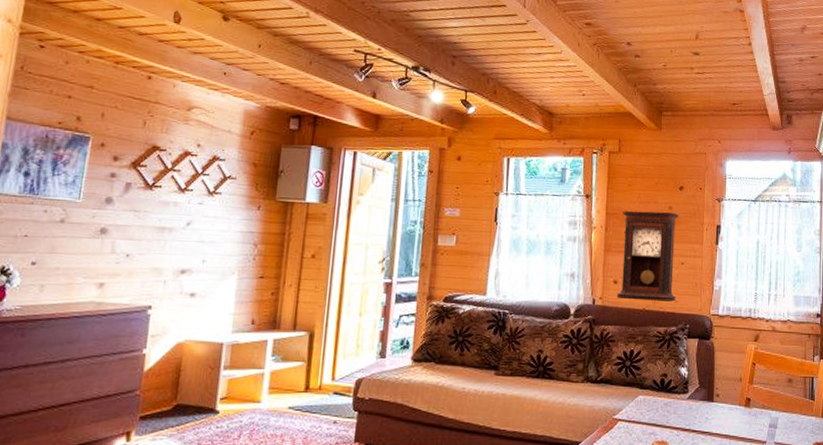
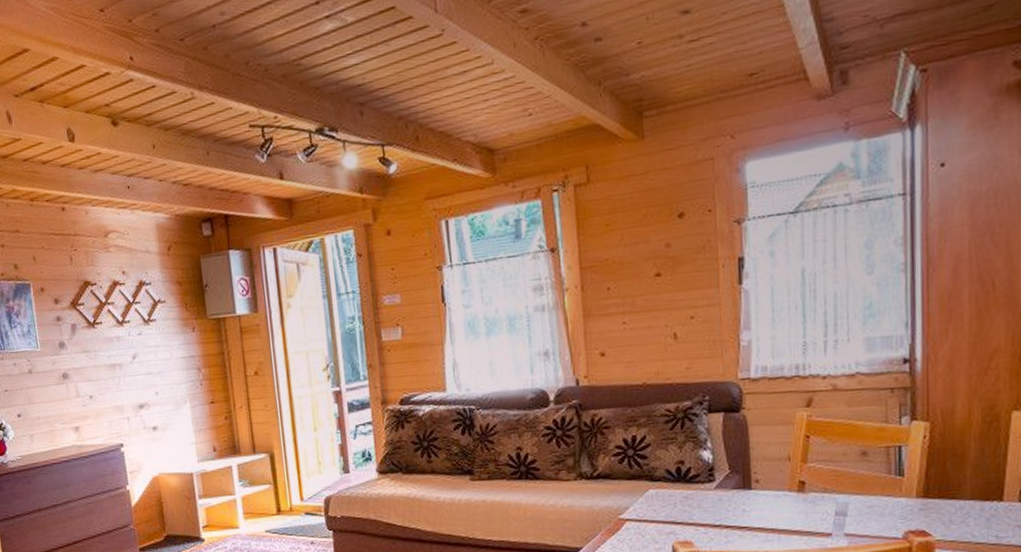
pendulum clock: present [616,210,679,302] -> none [600,251,688,375]

